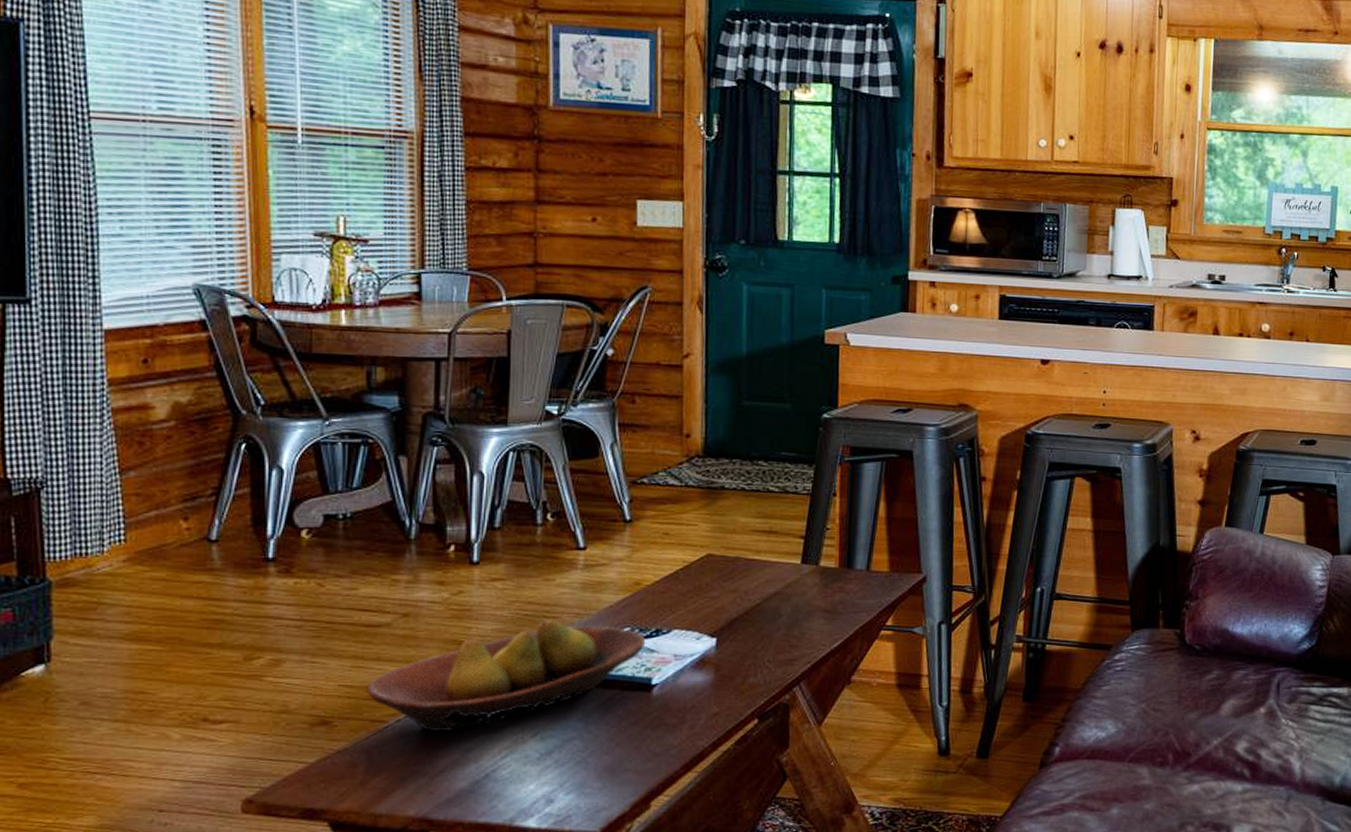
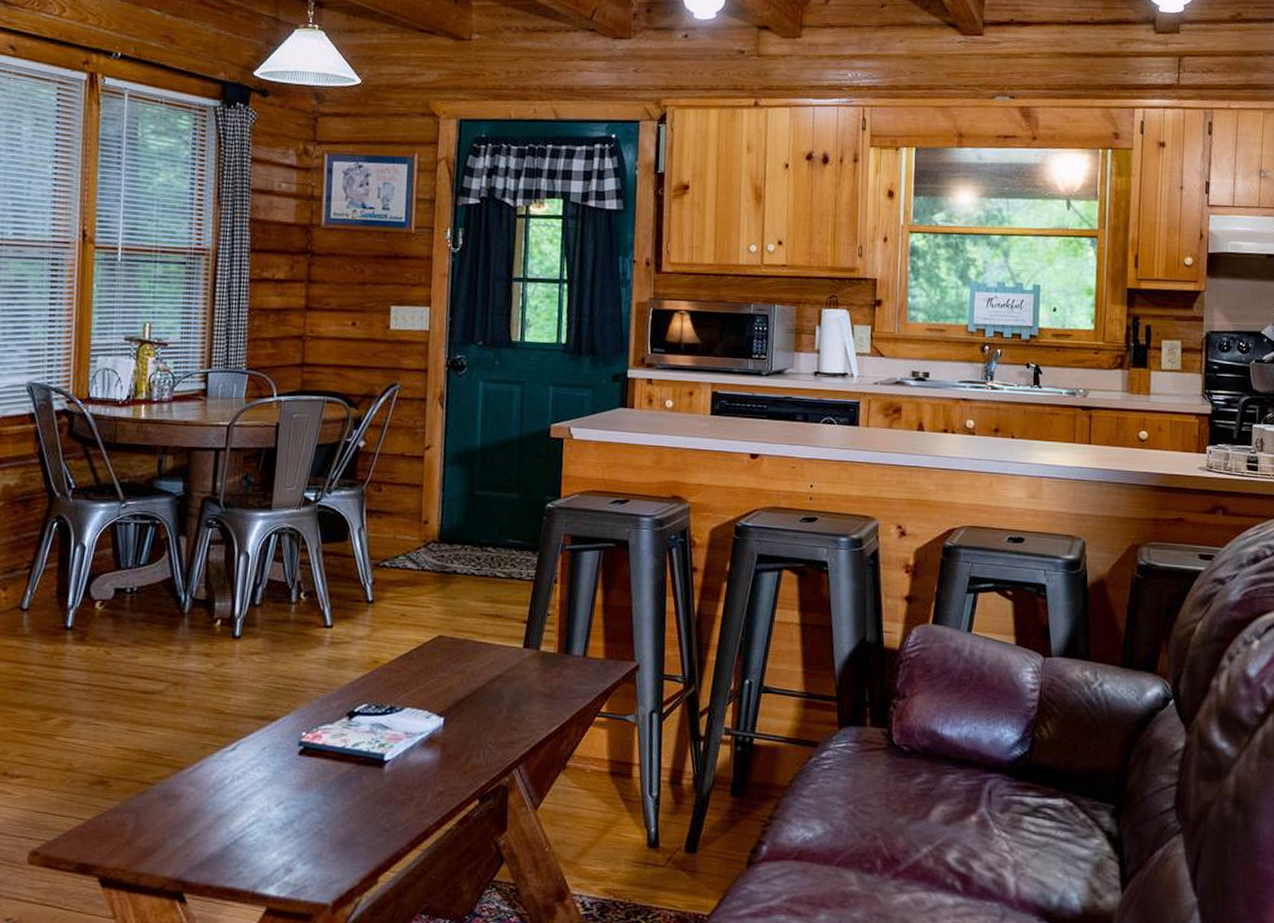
fruit bowl: present [367,620,646,732] -> none [139,693,381,797]

